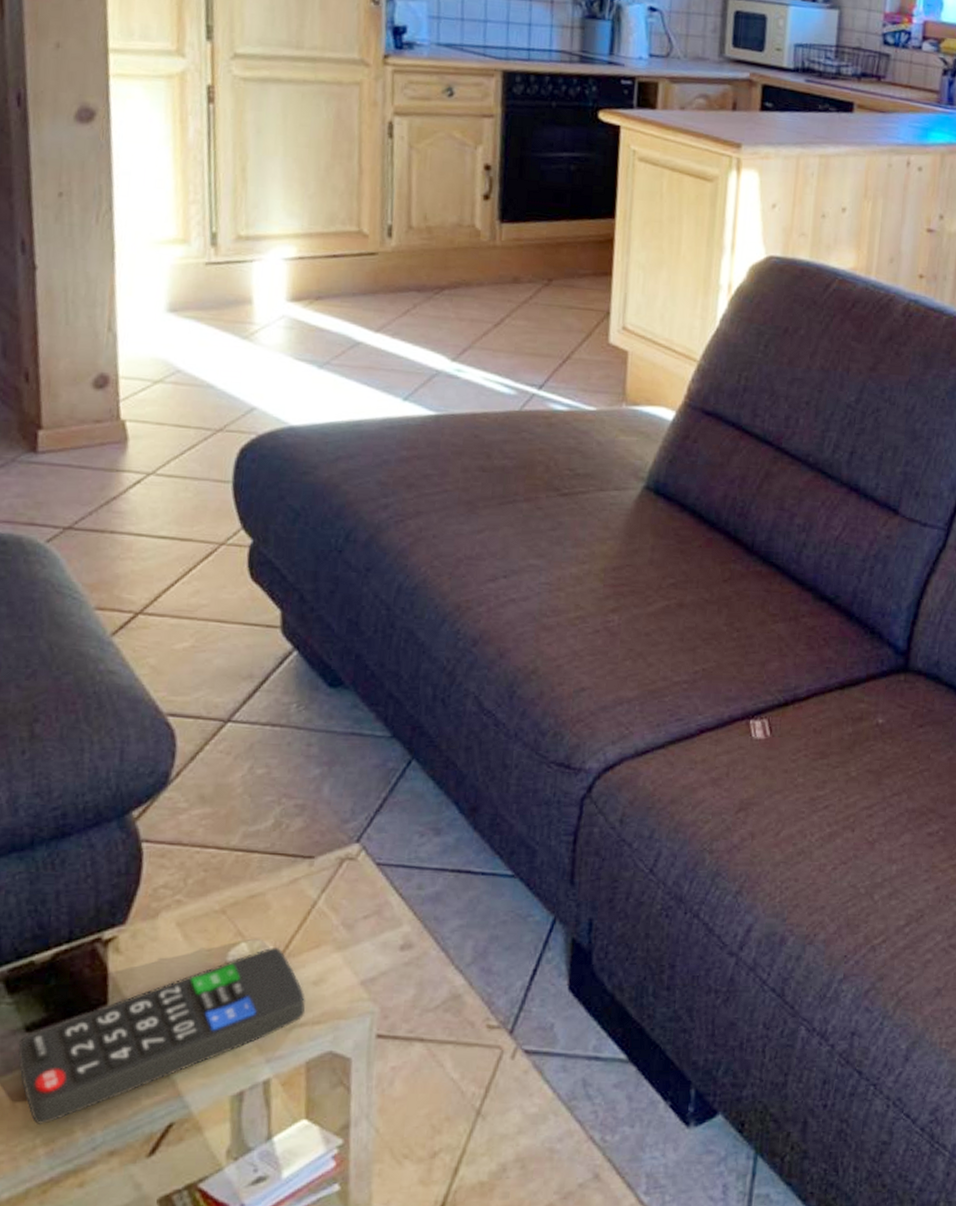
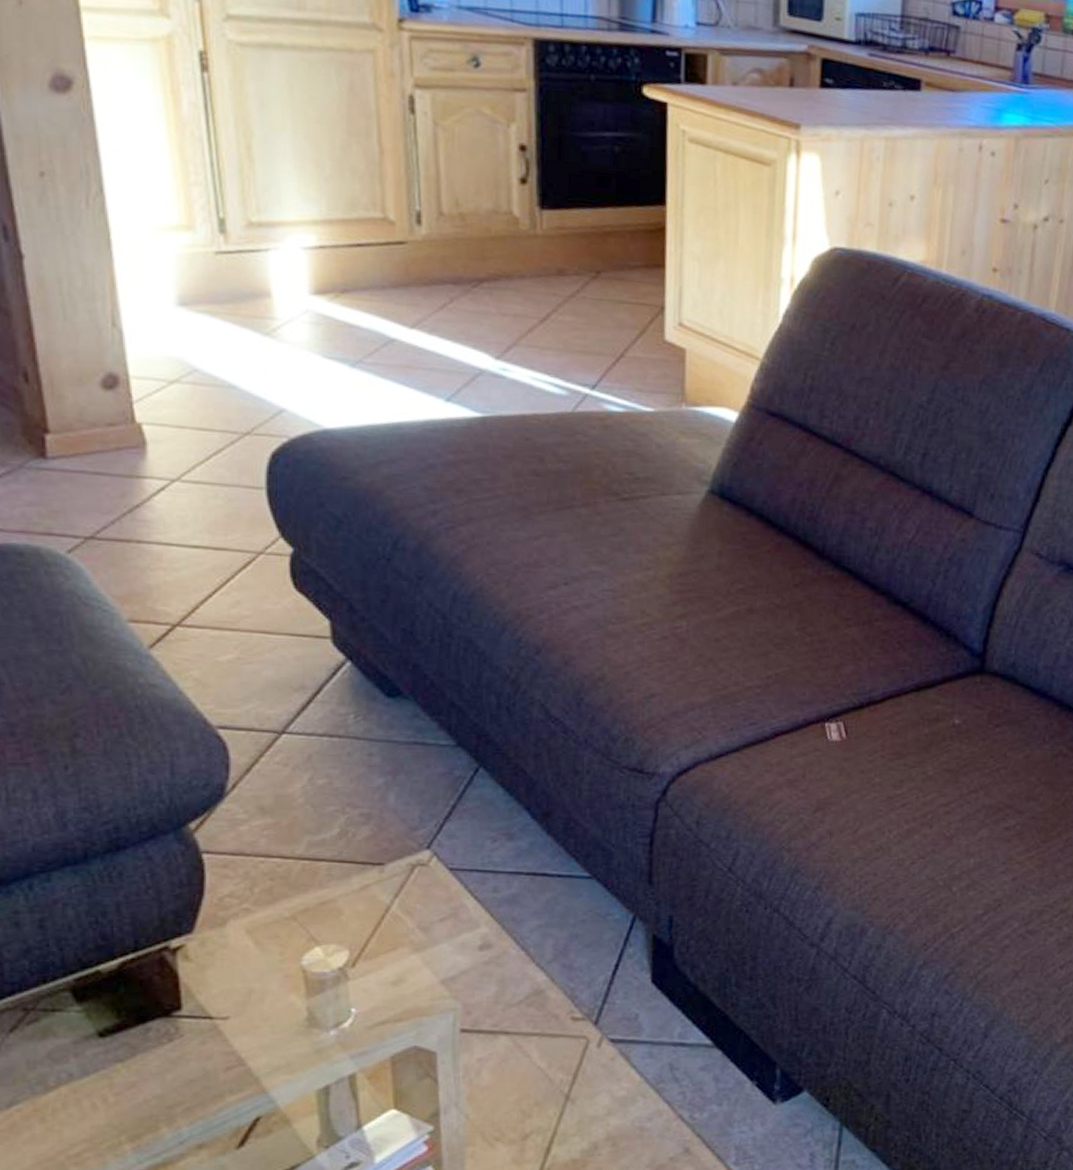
remote control: present [17,947,306,1126] -> none [92,950,387,1124]

